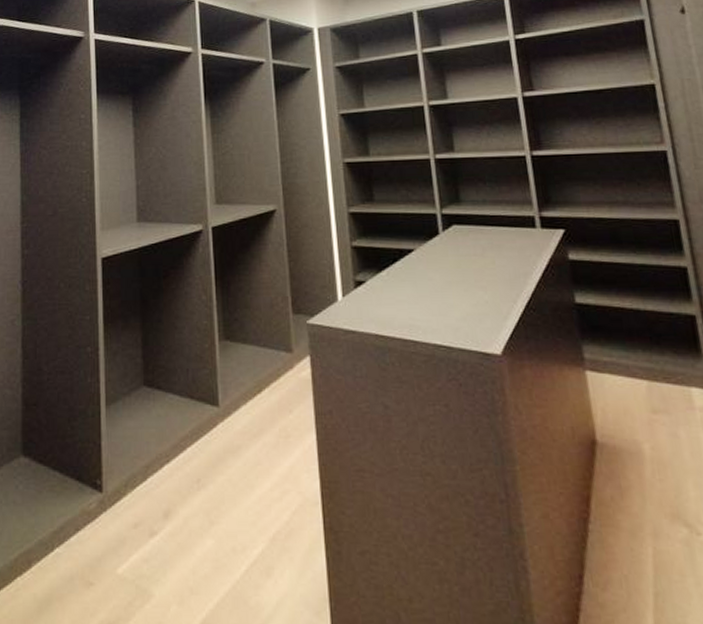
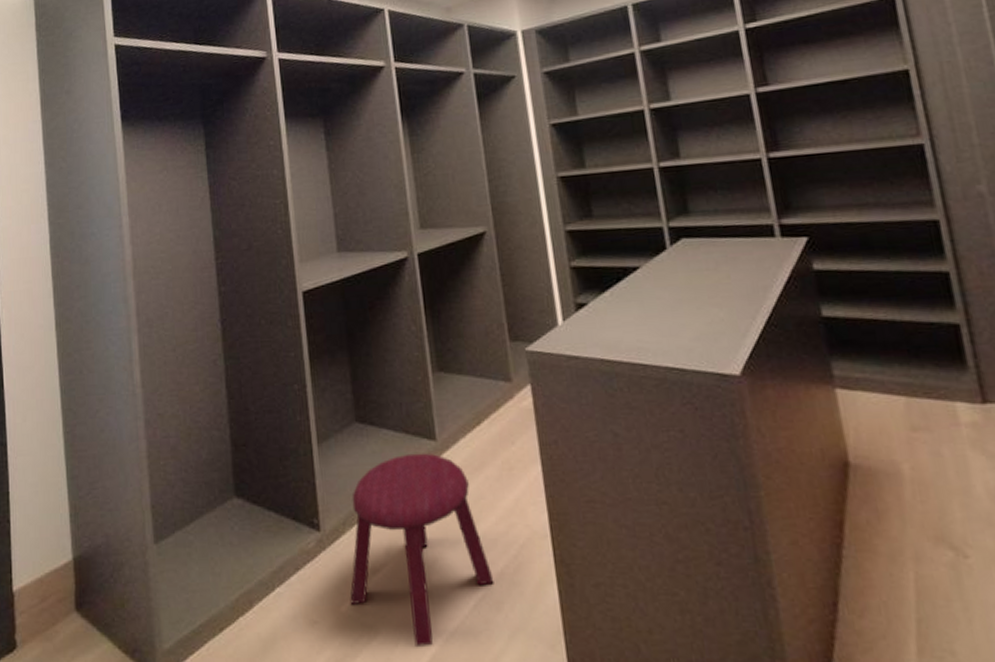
stool: none [126,418,266,611] -> present [350,453,494,646]

